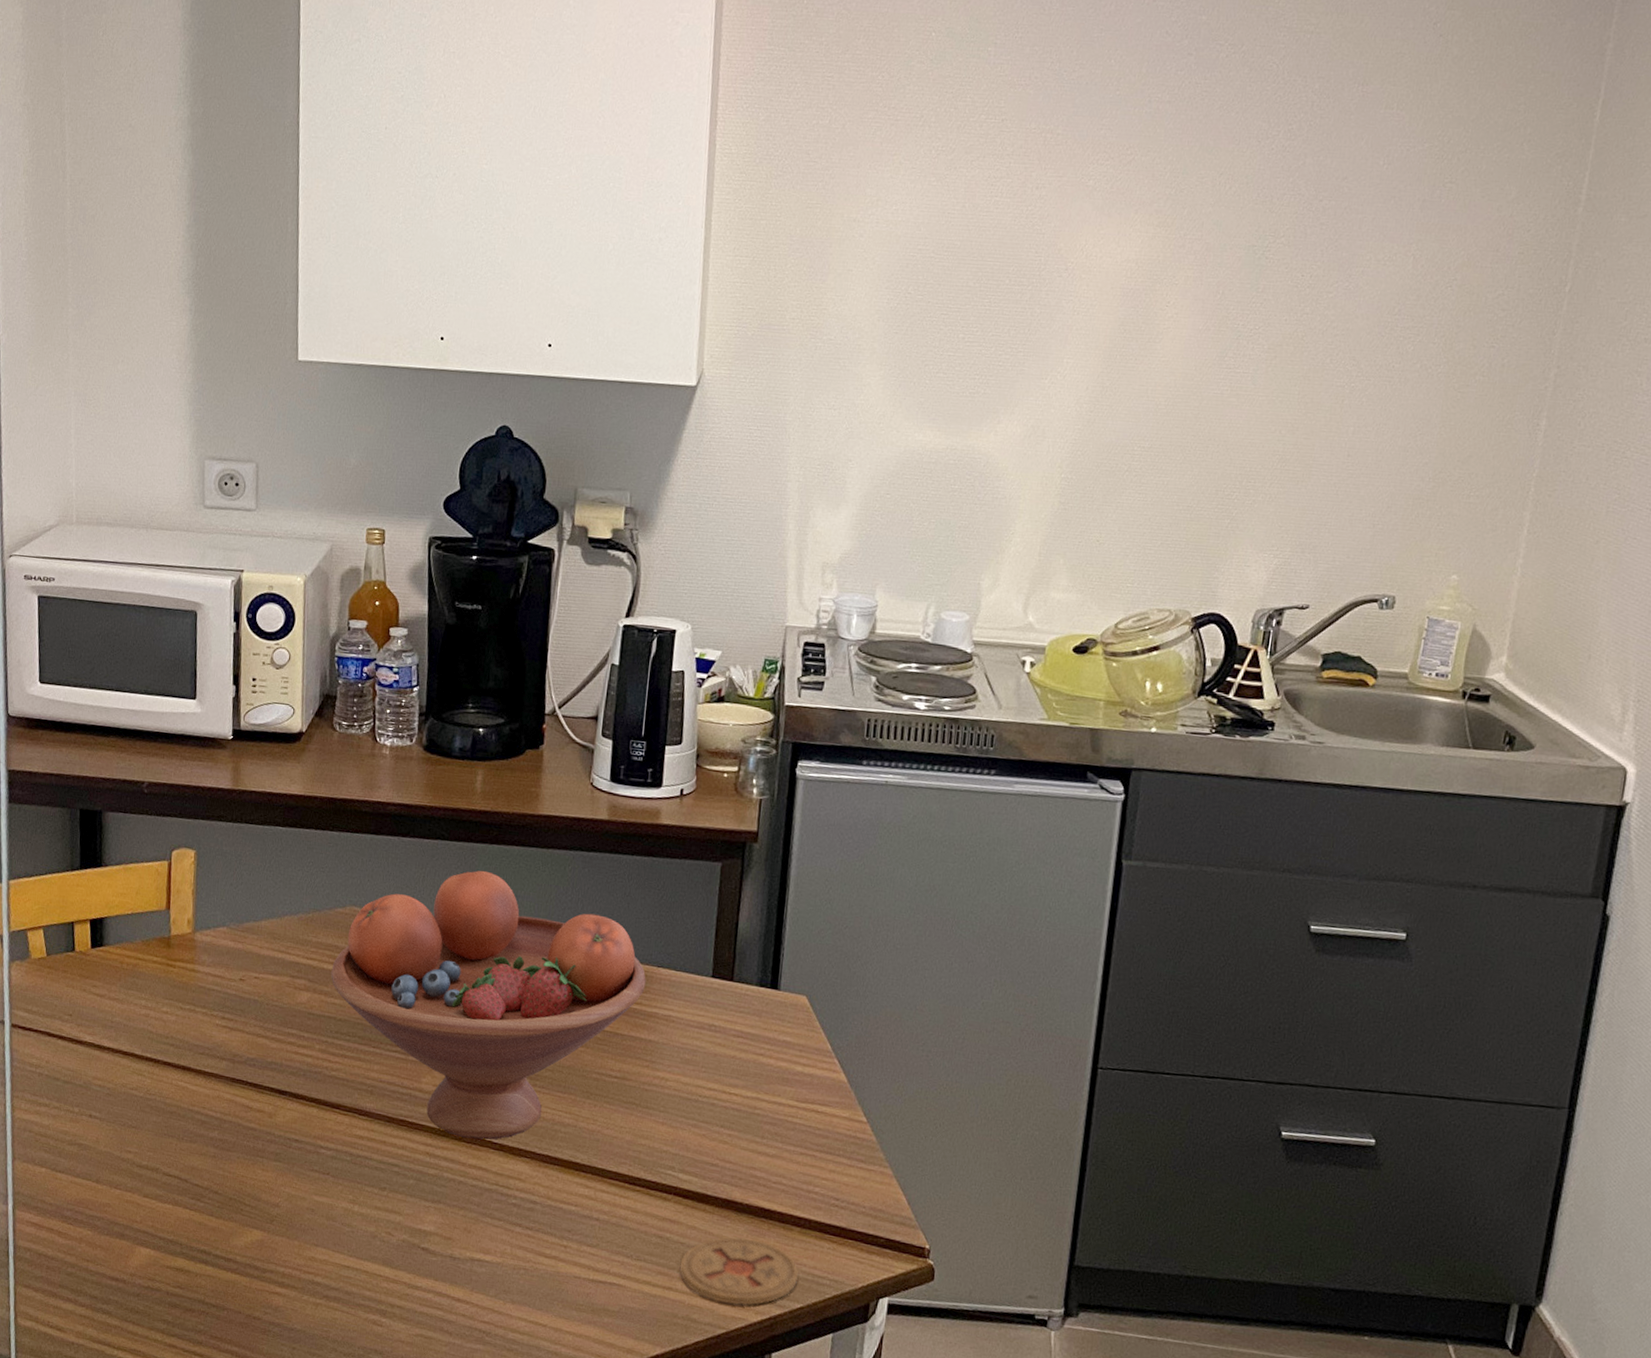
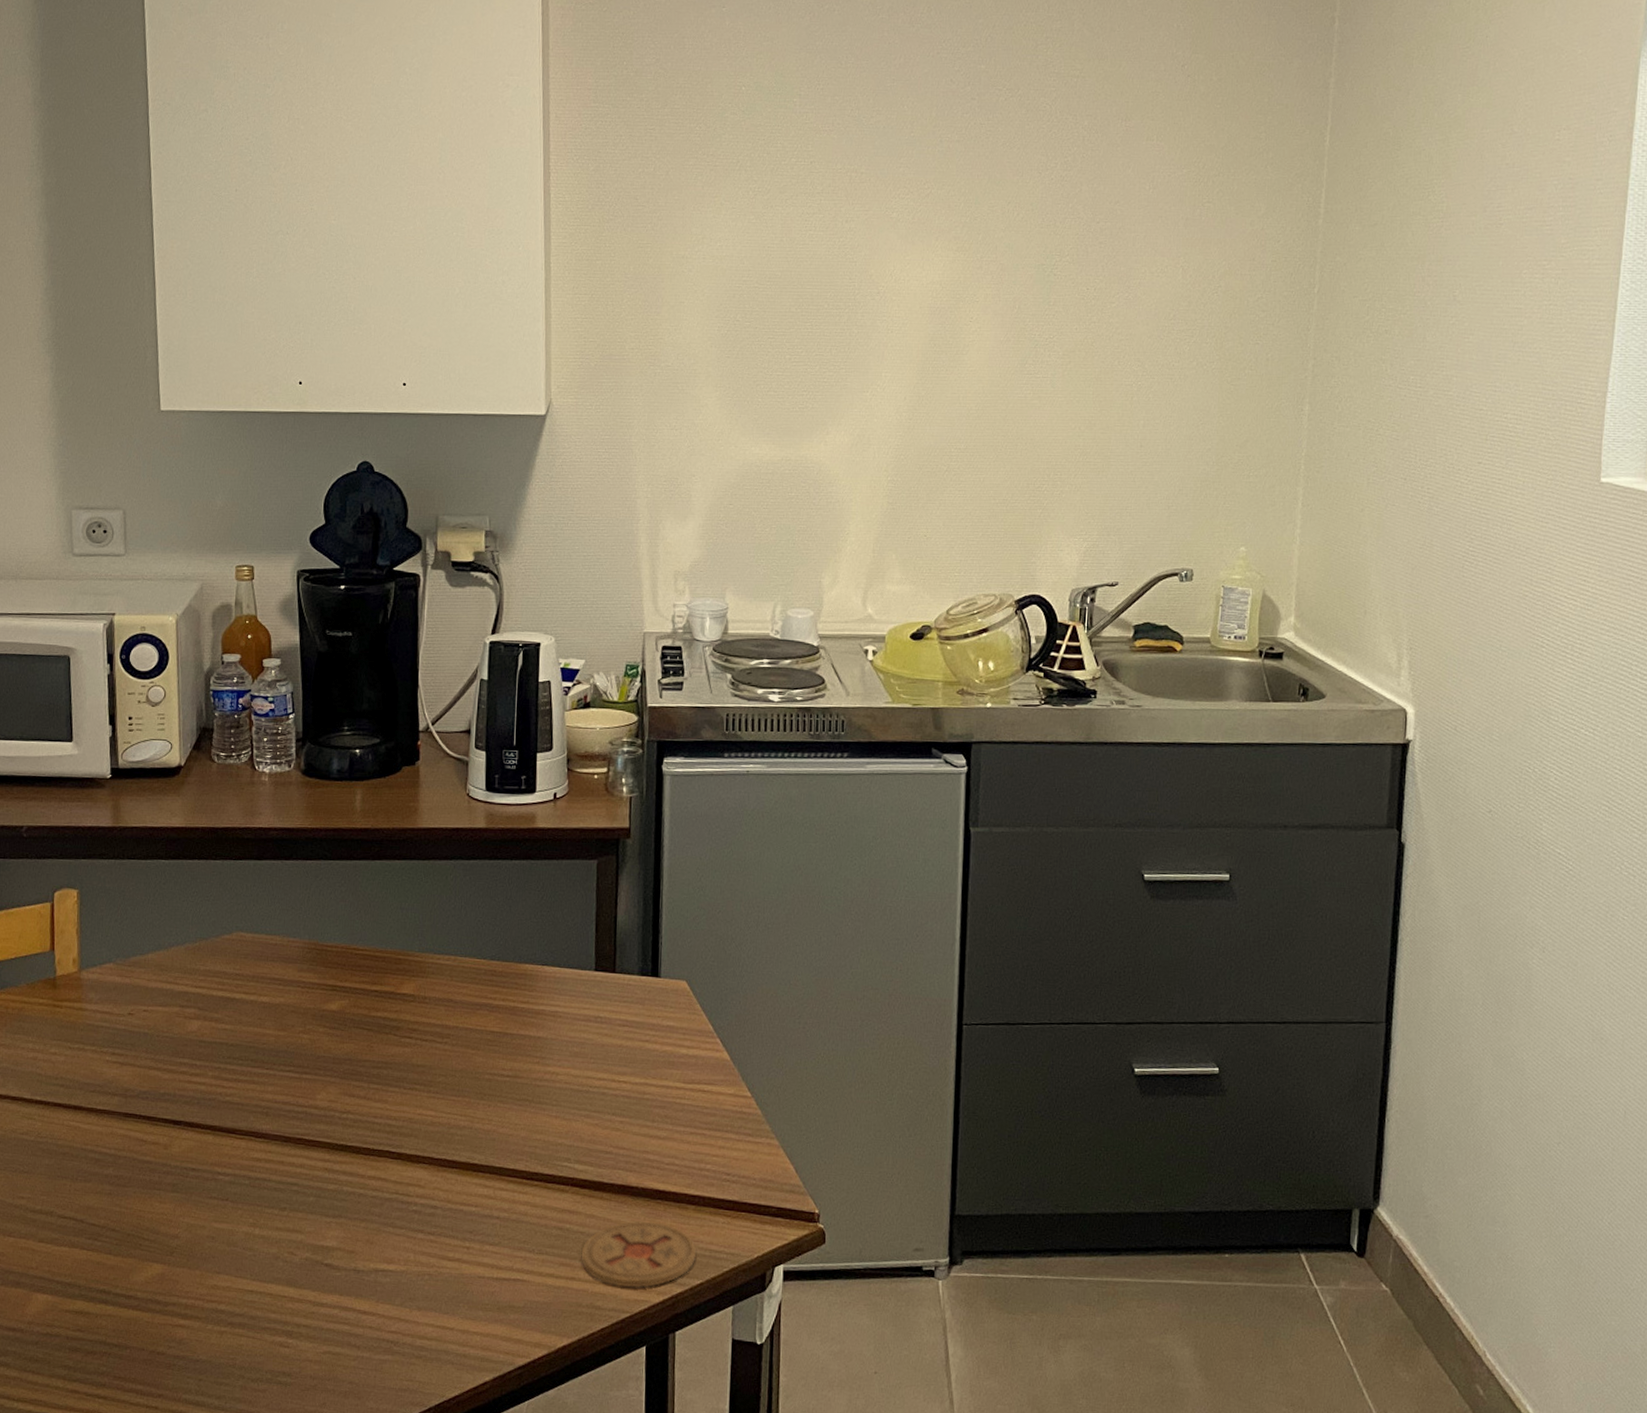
fruit bowl: present [331,870,646,1140] -> none [220,886,532,1151]

